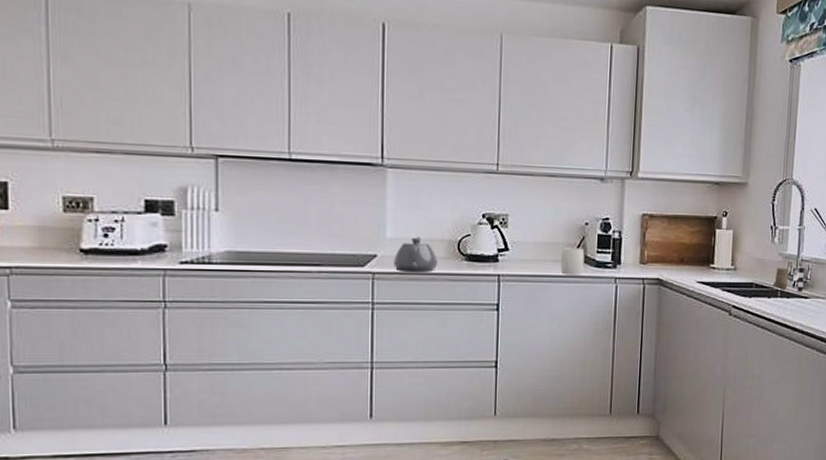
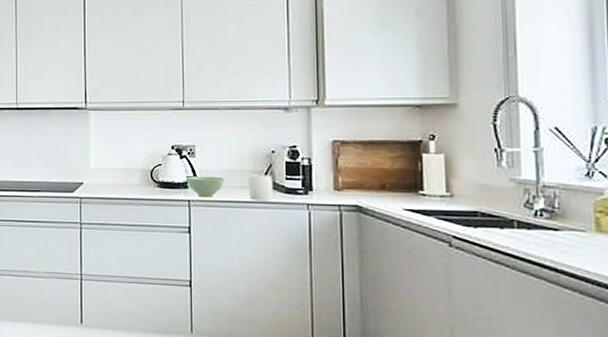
teapot: present [393,237,439,274] -> none [97,167,134,199]
bowl: none [496,248,538,273] -> present [185,176,226,198]
coral: present [773,267,805,293] -> none [505,194,550,224]

